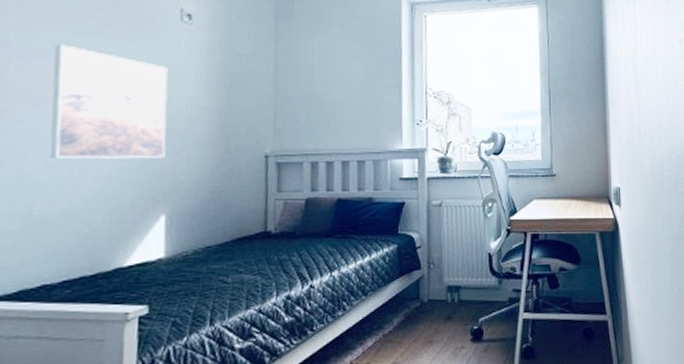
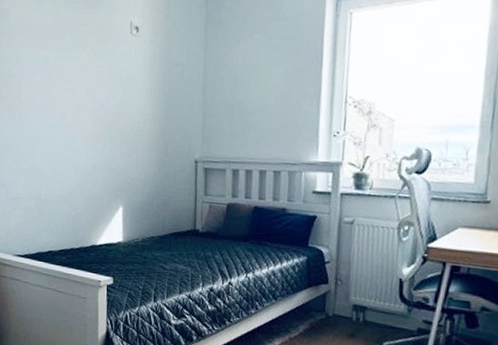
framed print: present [50,44,168,159] -> none [48,60,122,159]

